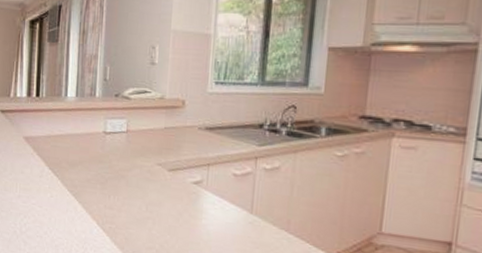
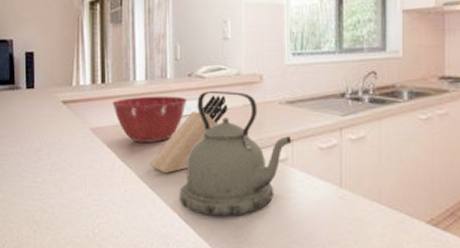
mixing bowl: none [45,111,113,155] -> present [112,96,187,143]
knife block: none [74,115,151,185] -> present [149,94,229,174]
kettle: none [98,111,208,230] -> present [179,90,292,217]

